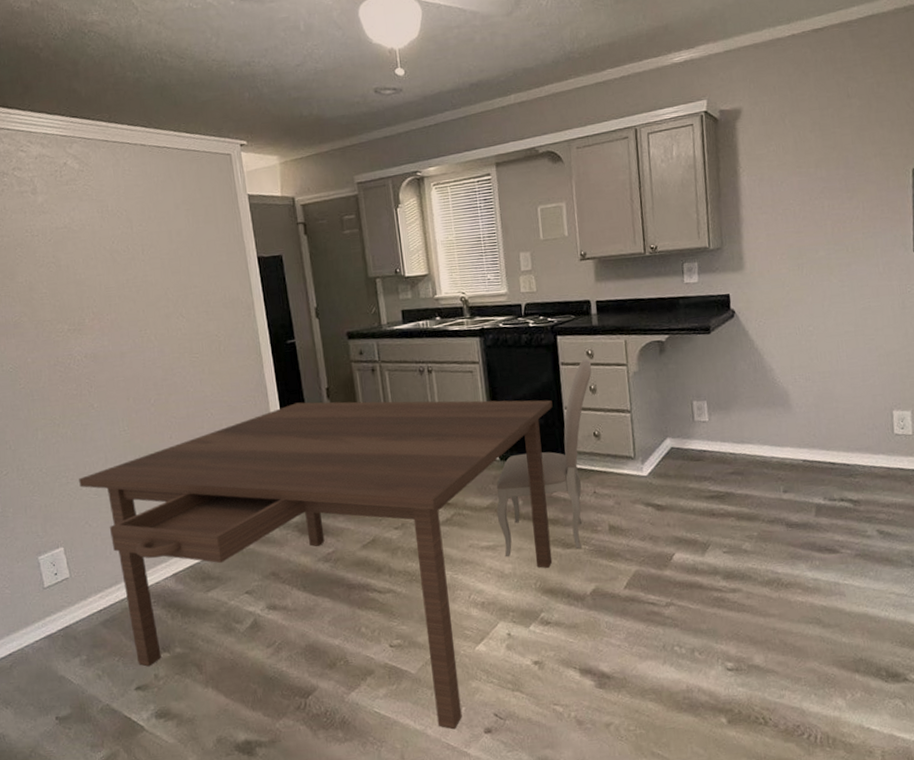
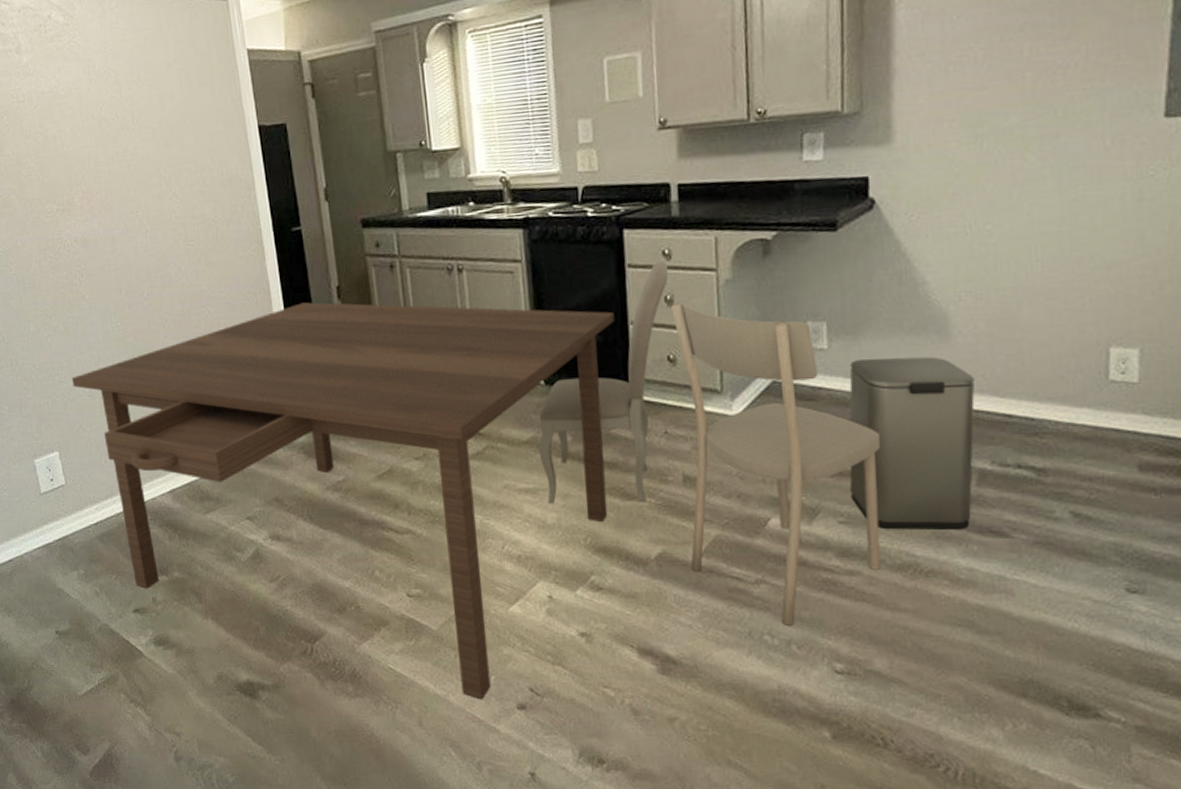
dining chair: none [594,389,754,637] -> present [670,300,881,626]
pedal bin: none [724,423,813,555] -> present [849,356,975,530]

